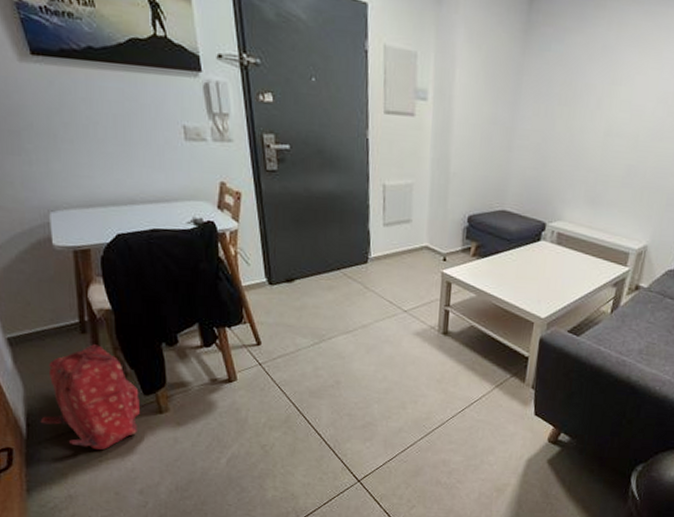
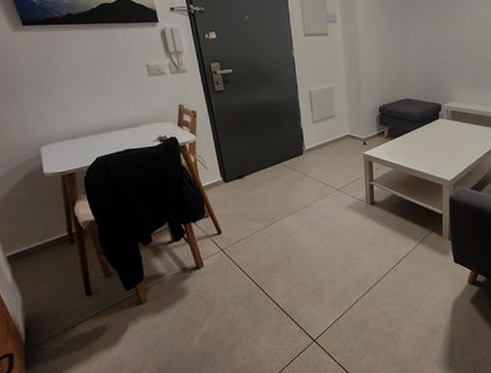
backpack: present [40,344,140,450] -> none [37,252,123,344]

